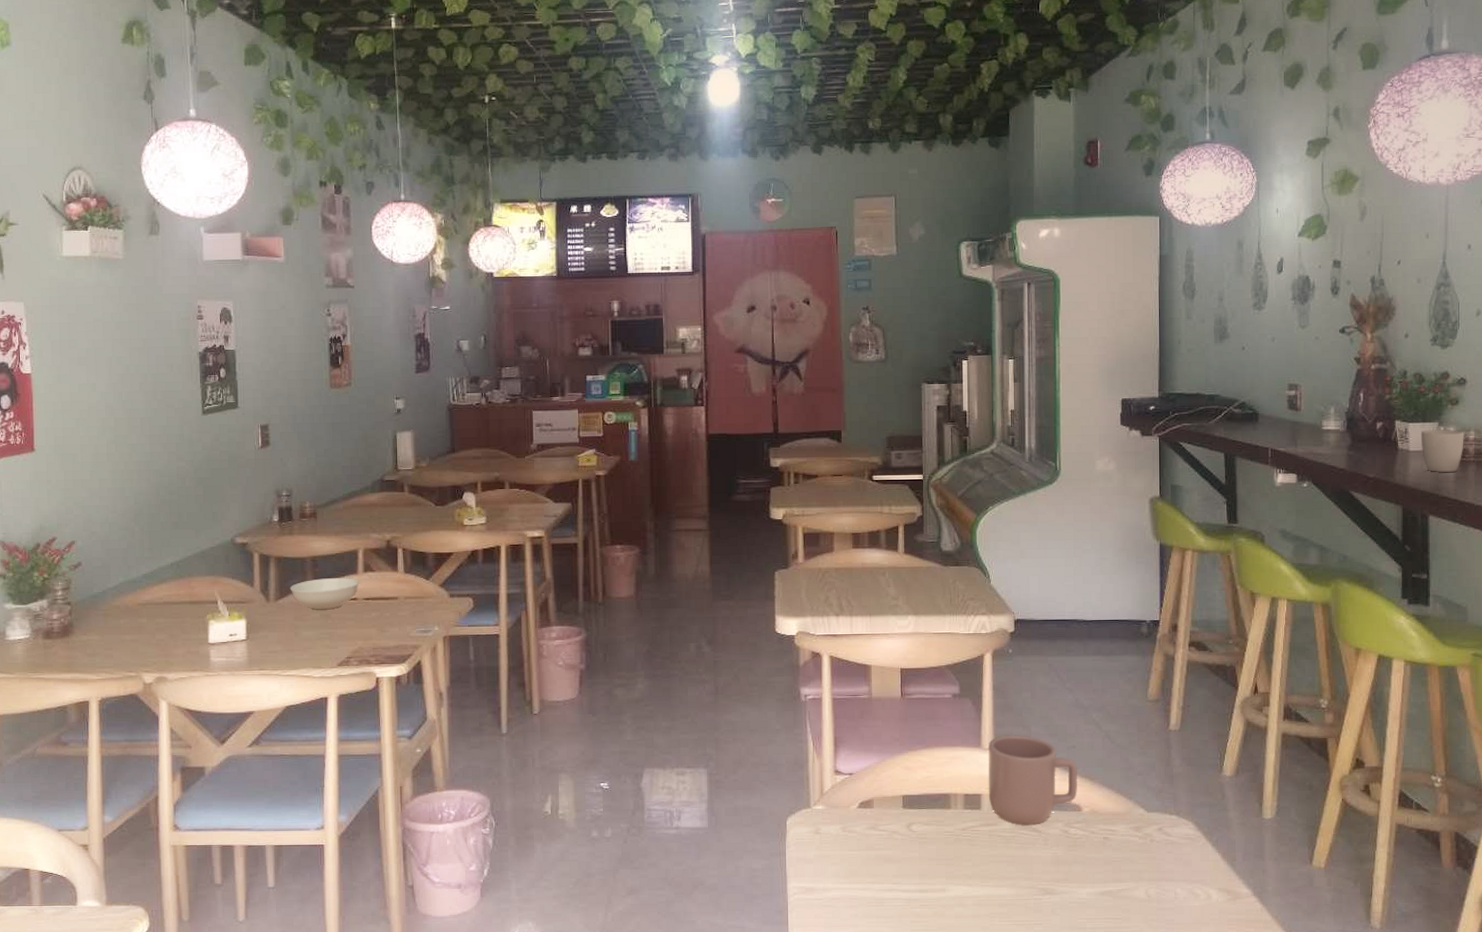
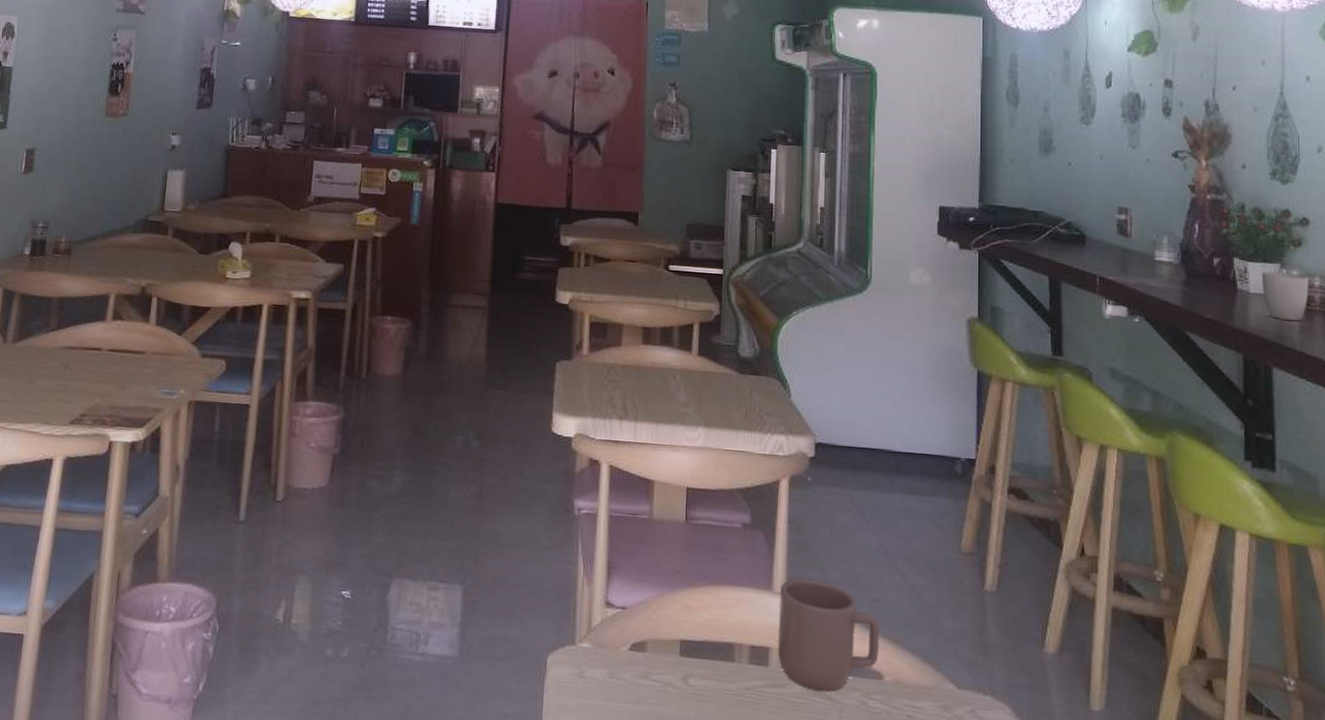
bowl: present [290,578,360,610] -> none [30,322,107,359]

